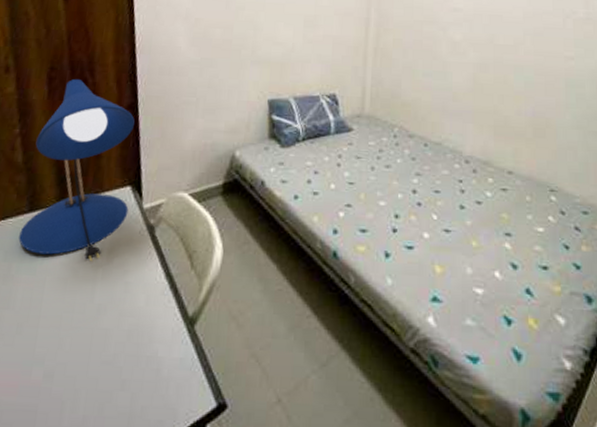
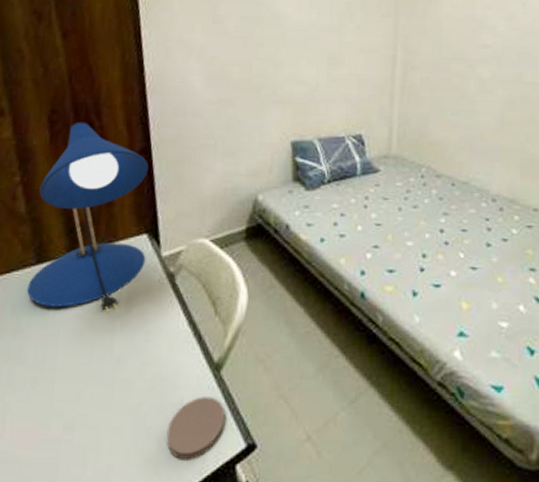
coaster: none [139,351,198,416] -> present [166,397,225,460]

